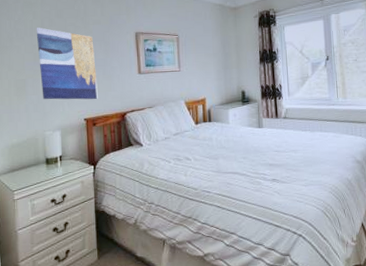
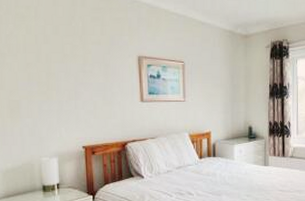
wall art: present [36,27,99,100] -> none [29,44,98,127]

